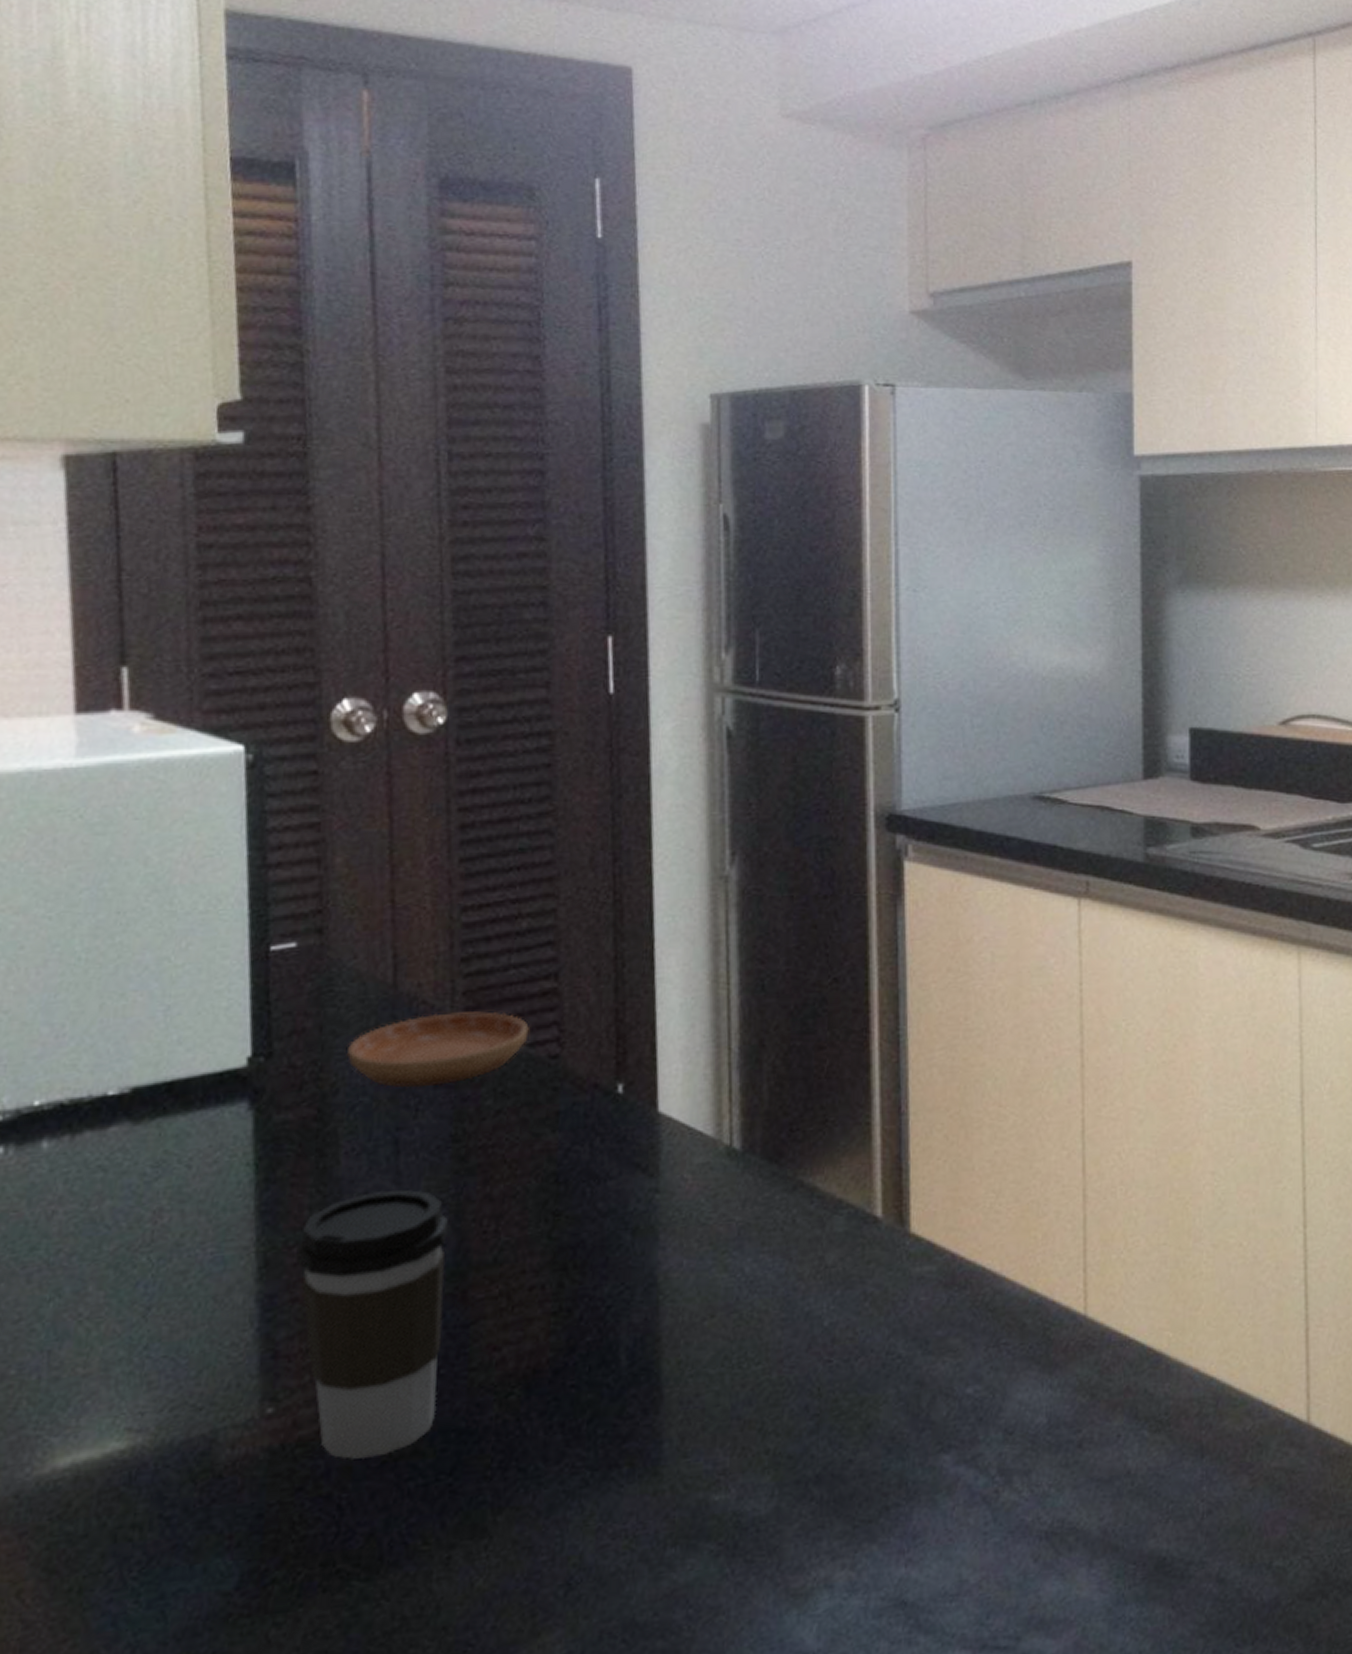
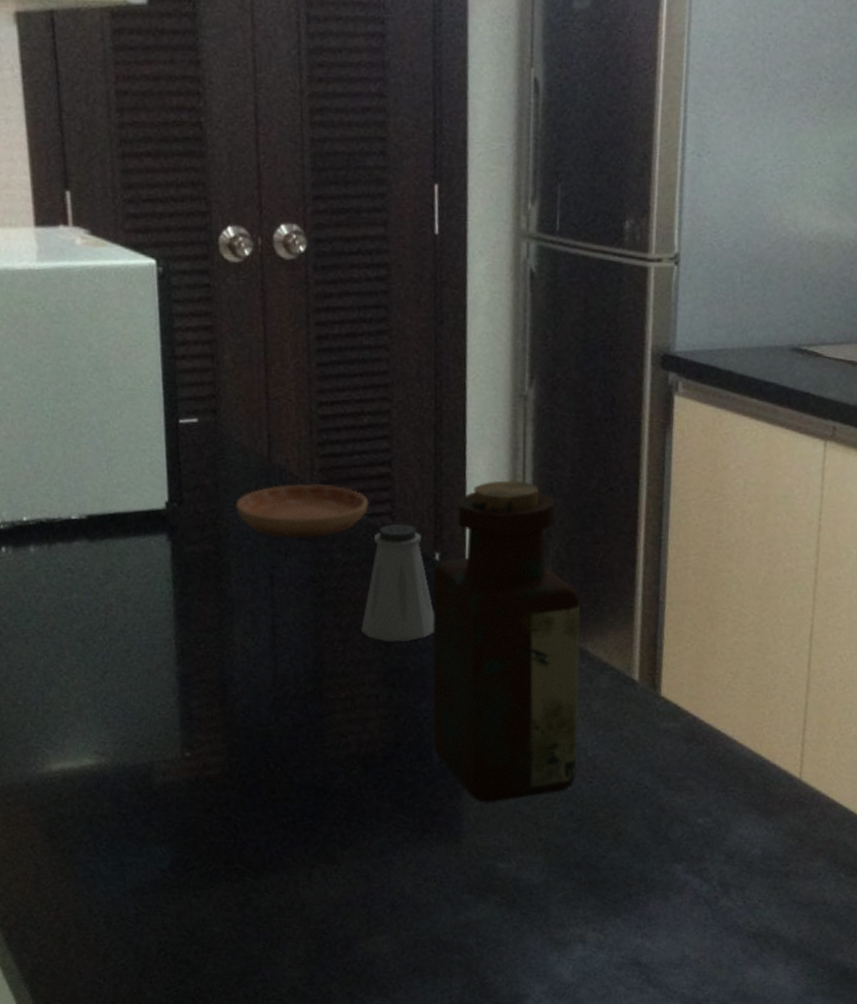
coffee cup: present [296,1189,449,1460] -> none [203,611,310,797]
saltshaker: none [520,1051,619,1210] -> present [361,523,435,642]
bottle: none [614,980,810,1413] -> present [432,480,580,803]

